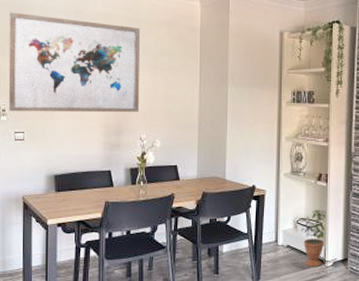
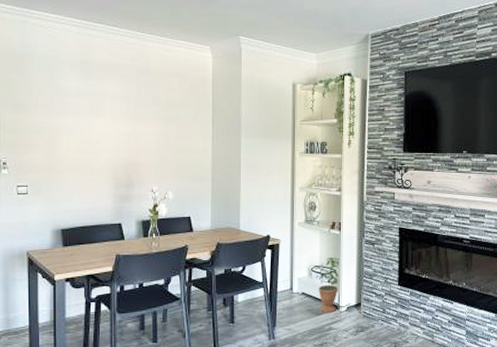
wall art: present [8,12,141,113] -> none [9,61,151,165]

